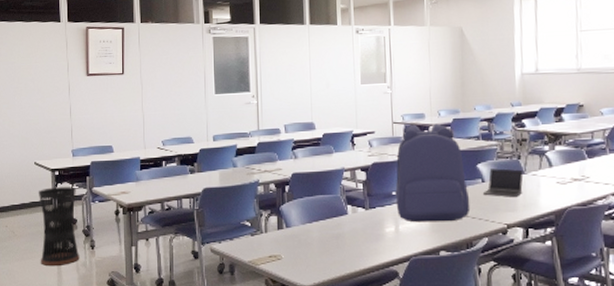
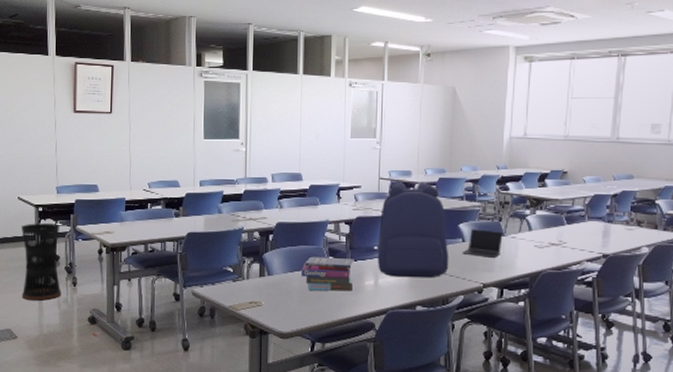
books: none [319,205,373,240] -> present [300,256,354,291]

